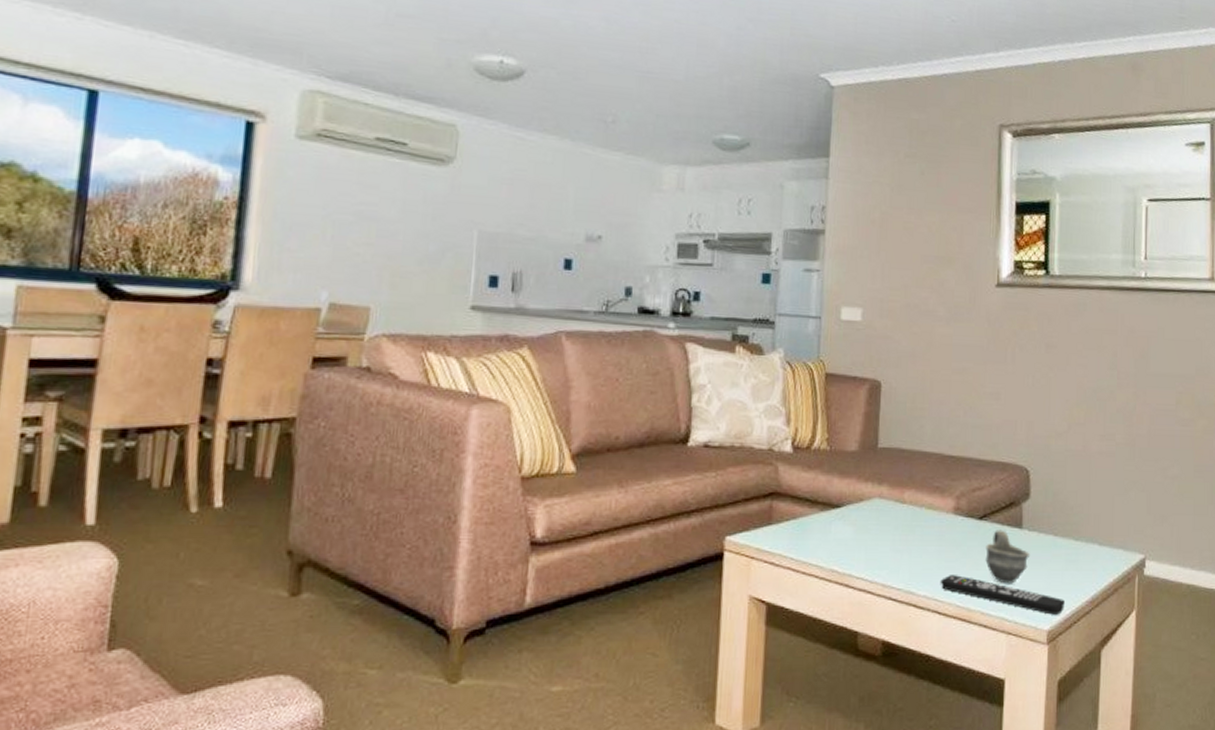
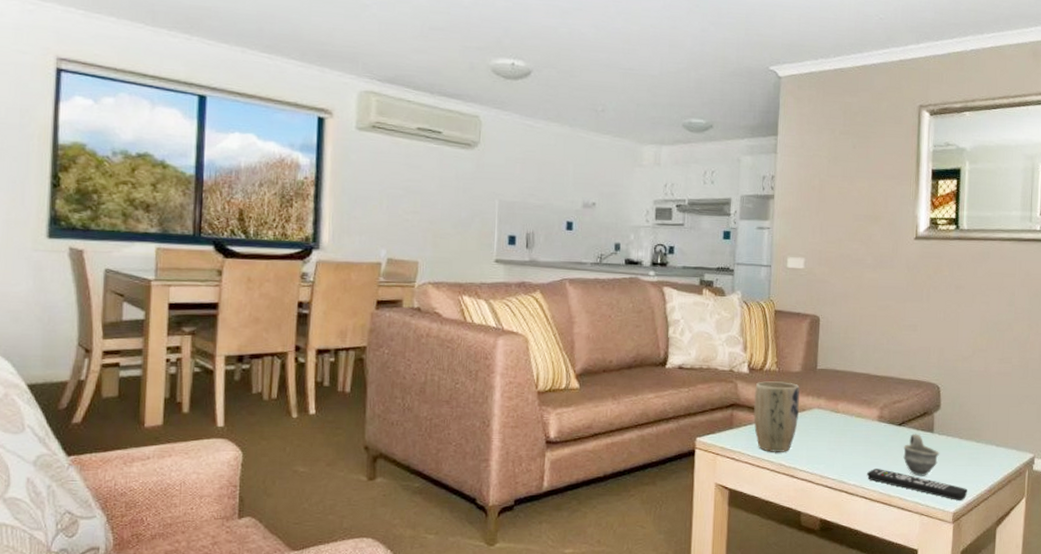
plant pot: none [798,463,856,555] -> present [753,381,800,452]

